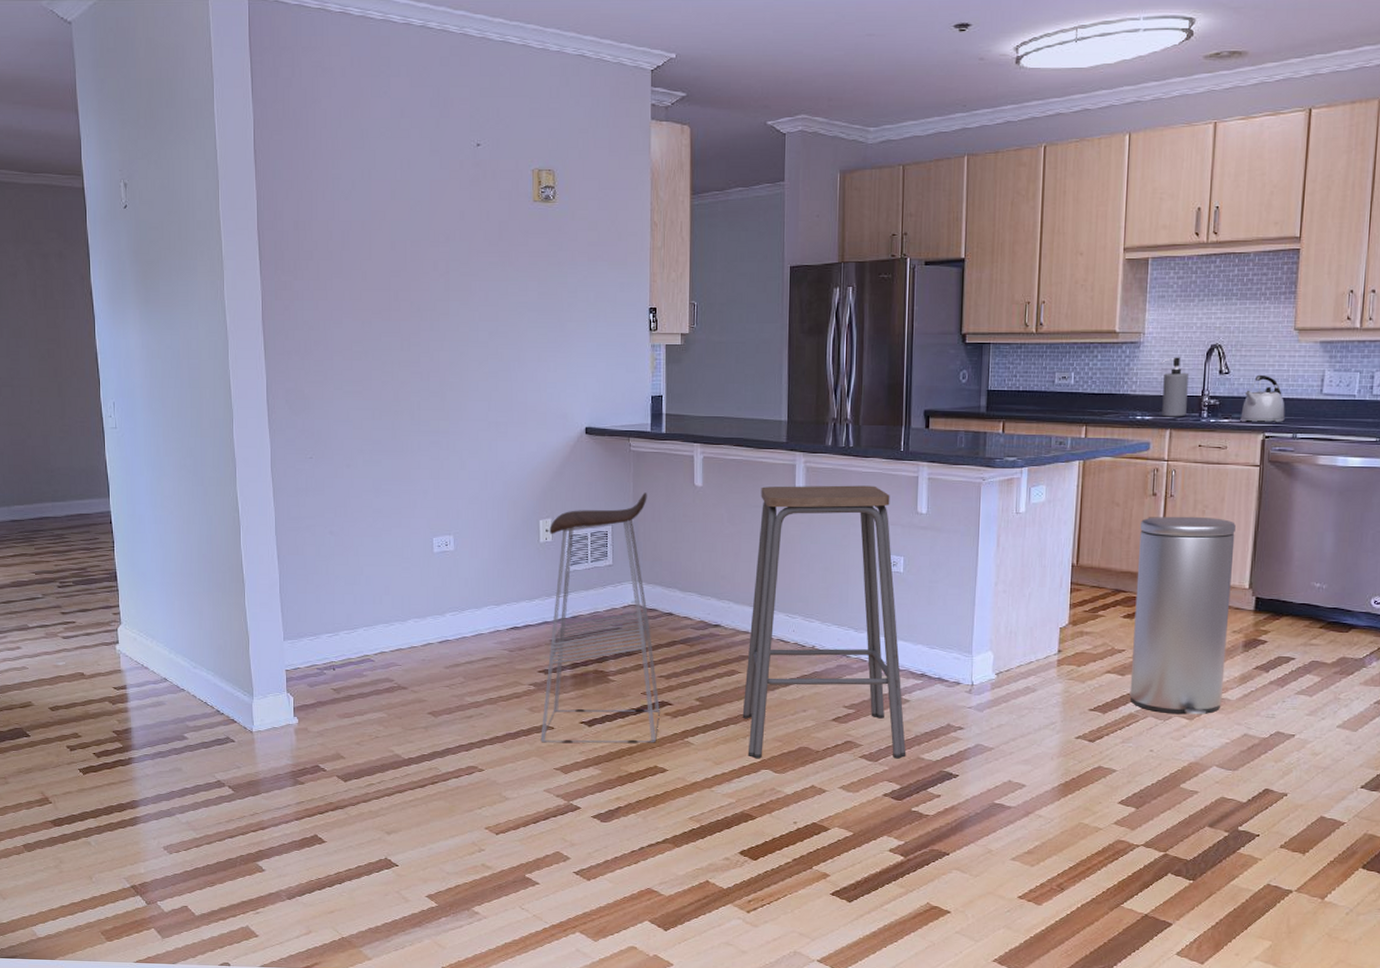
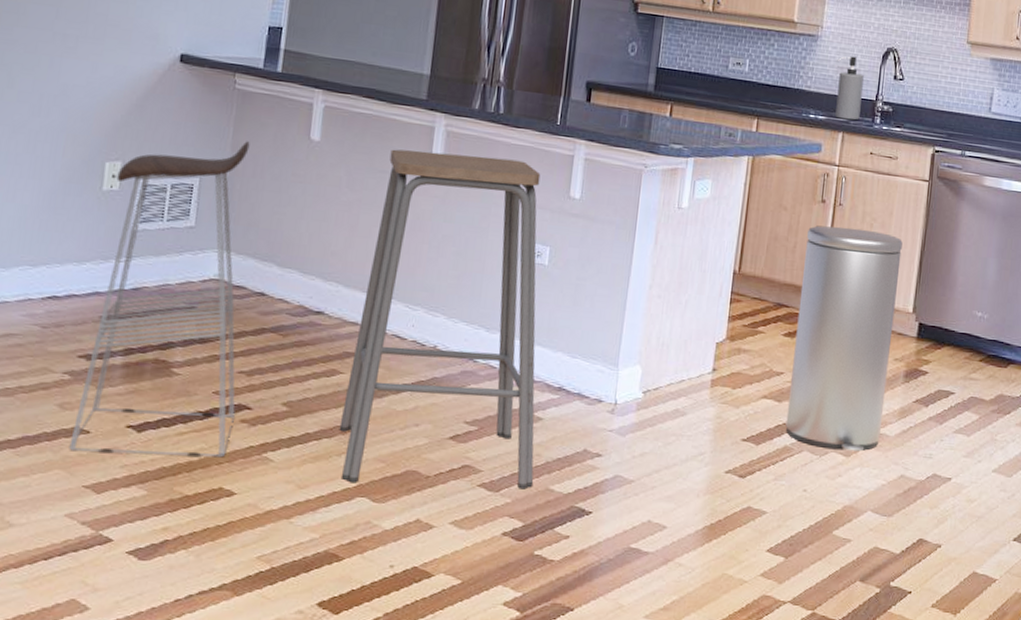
kettle: present [1240,374,1286,423] -> none [912,85,956,137]

